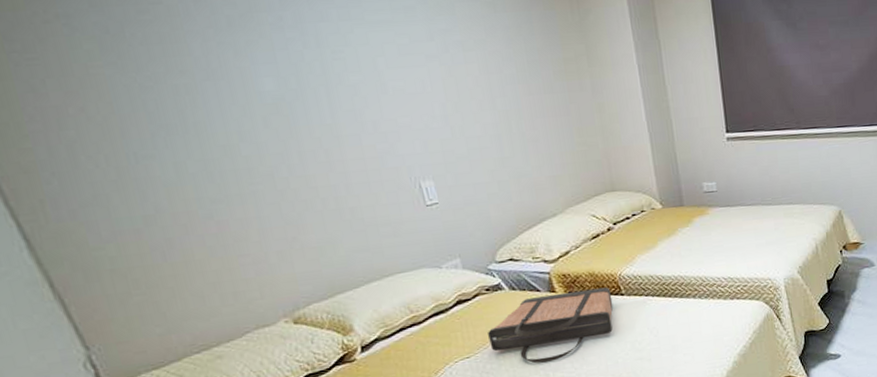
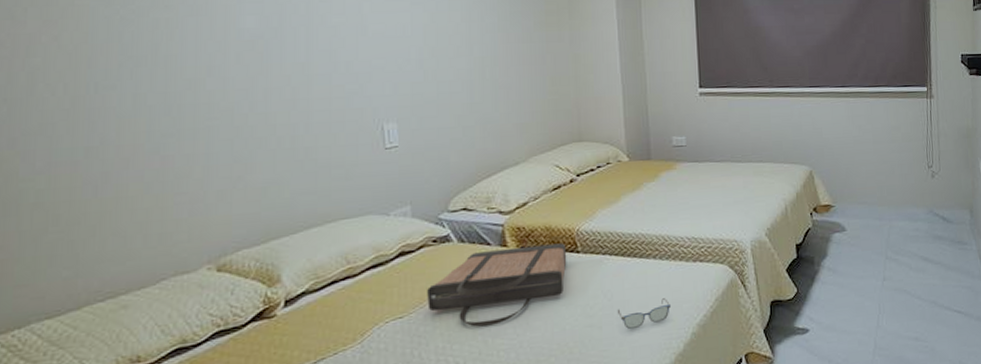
glasses: none [663,332,713,361] -> present [617,298,672,330]

